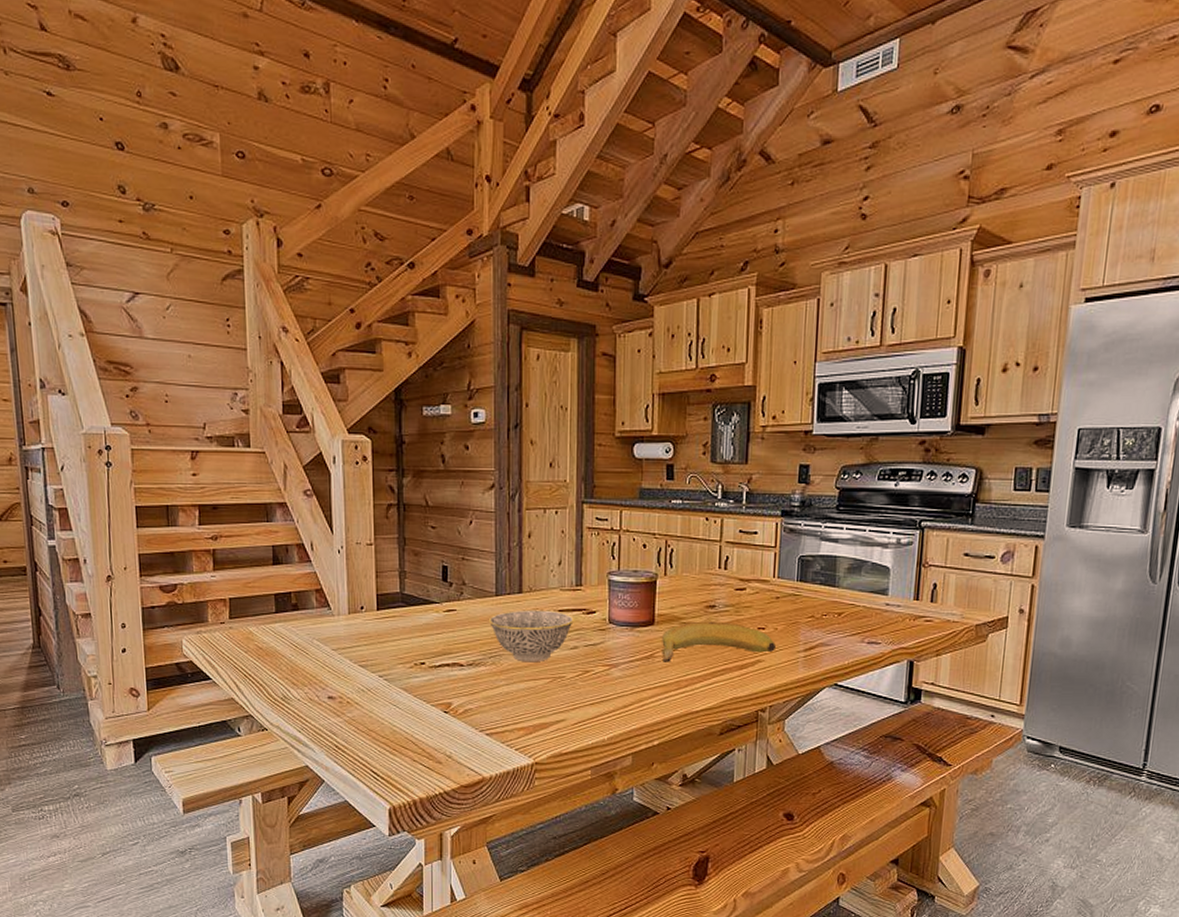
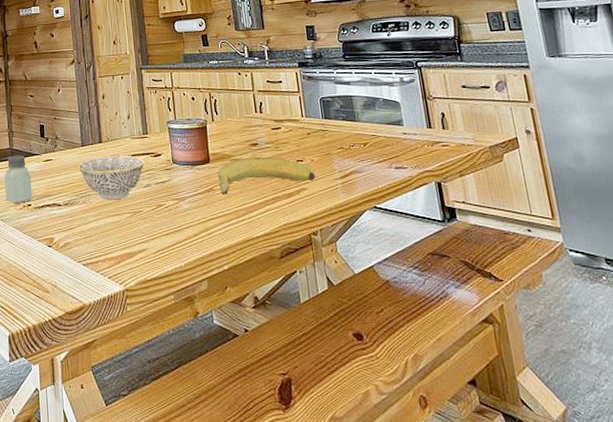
saltshaker: none [391,602,427,660] -> present [4,155,33,203]

